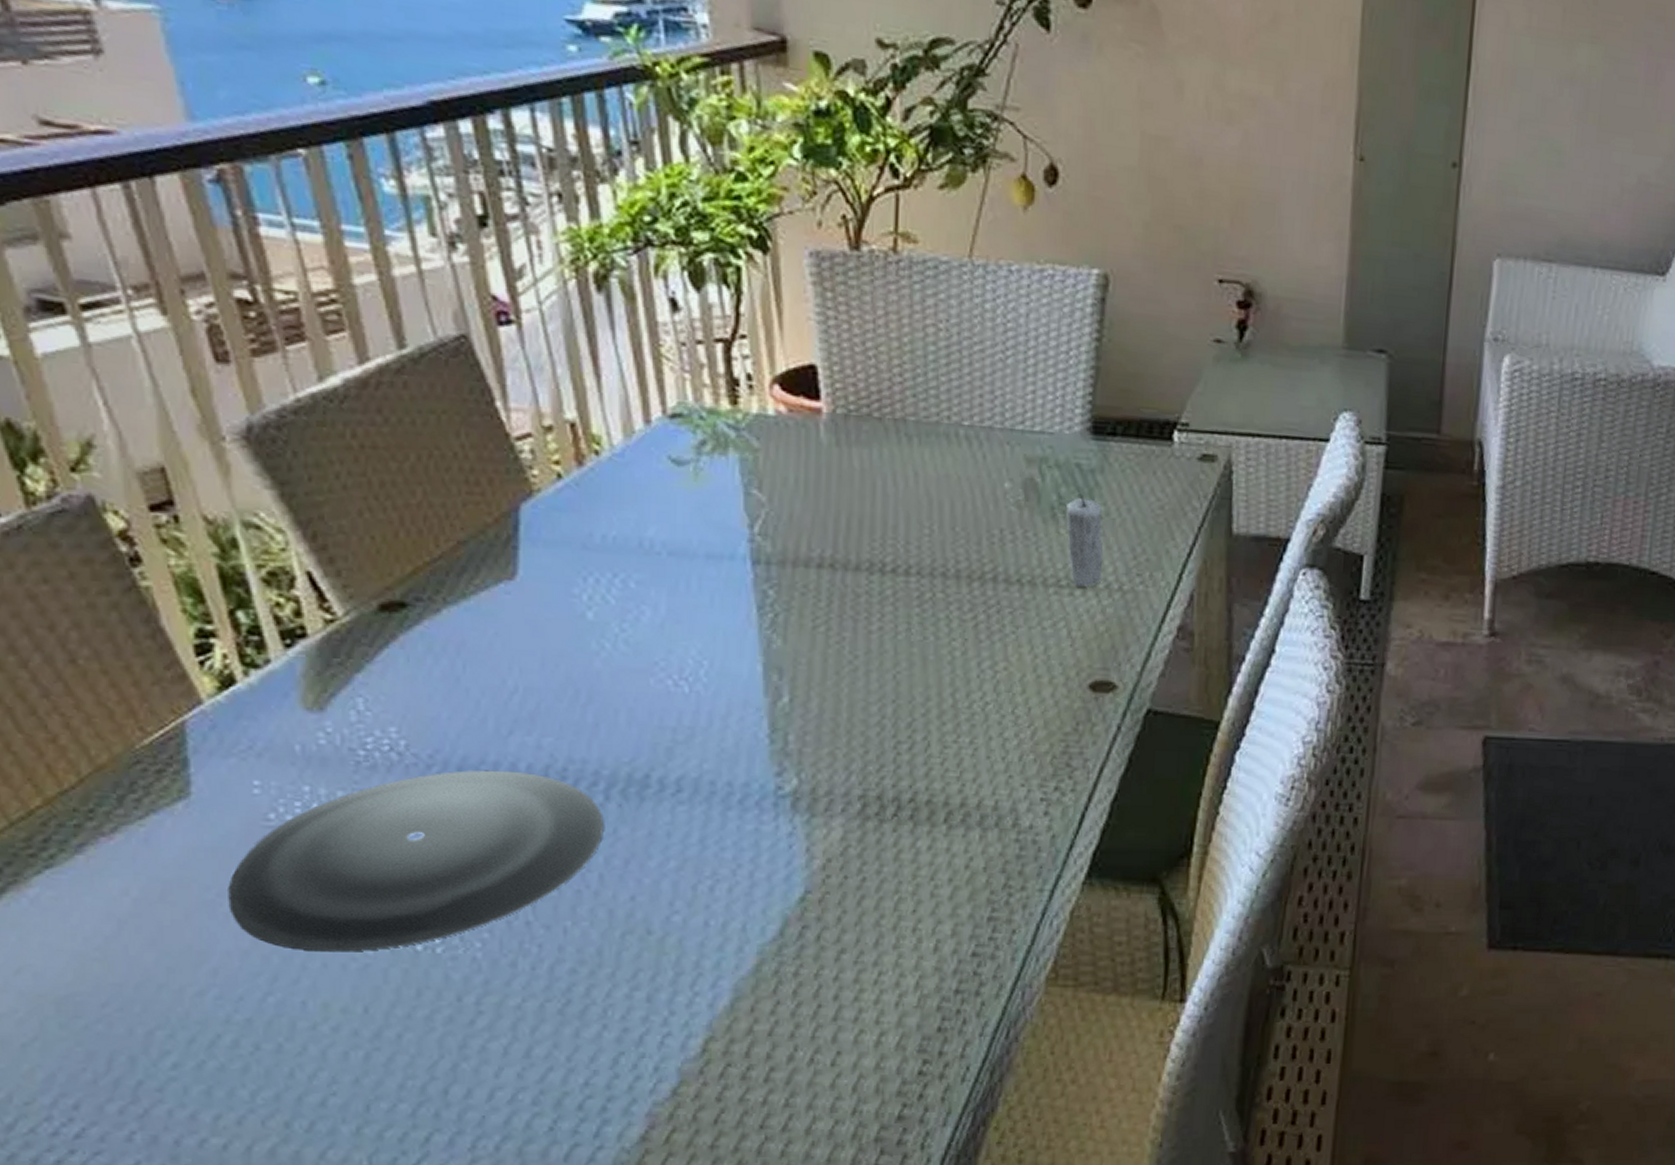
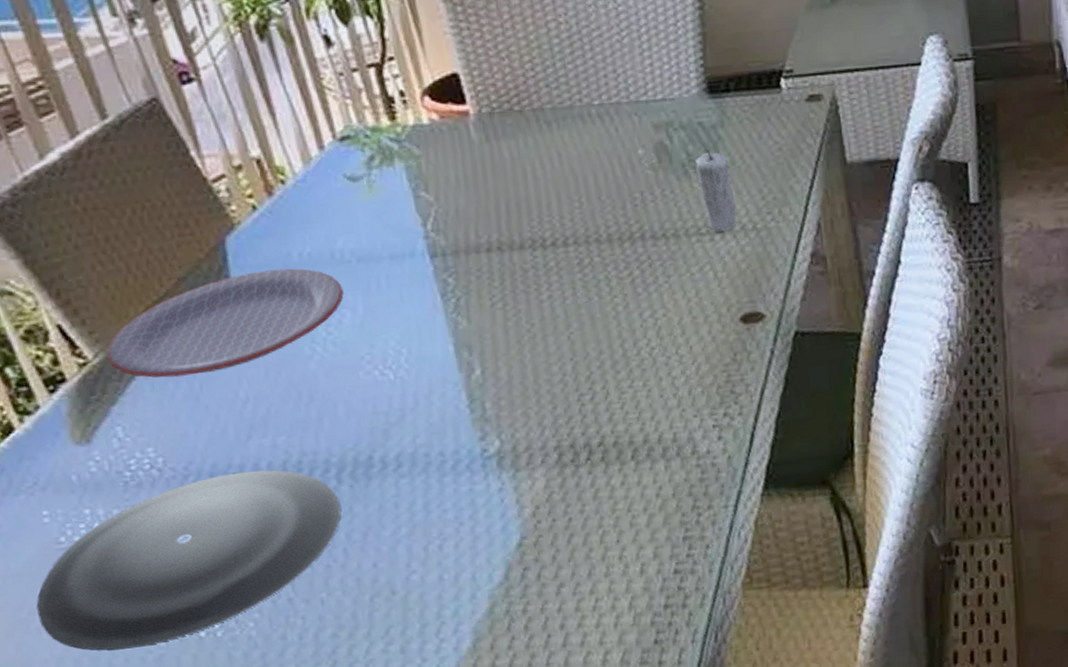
plate: none [361,547,646,653] -> present [106,268,344,378]

